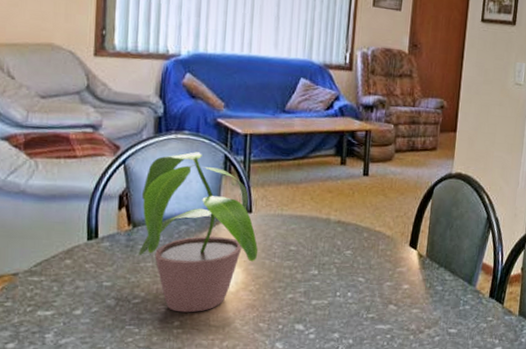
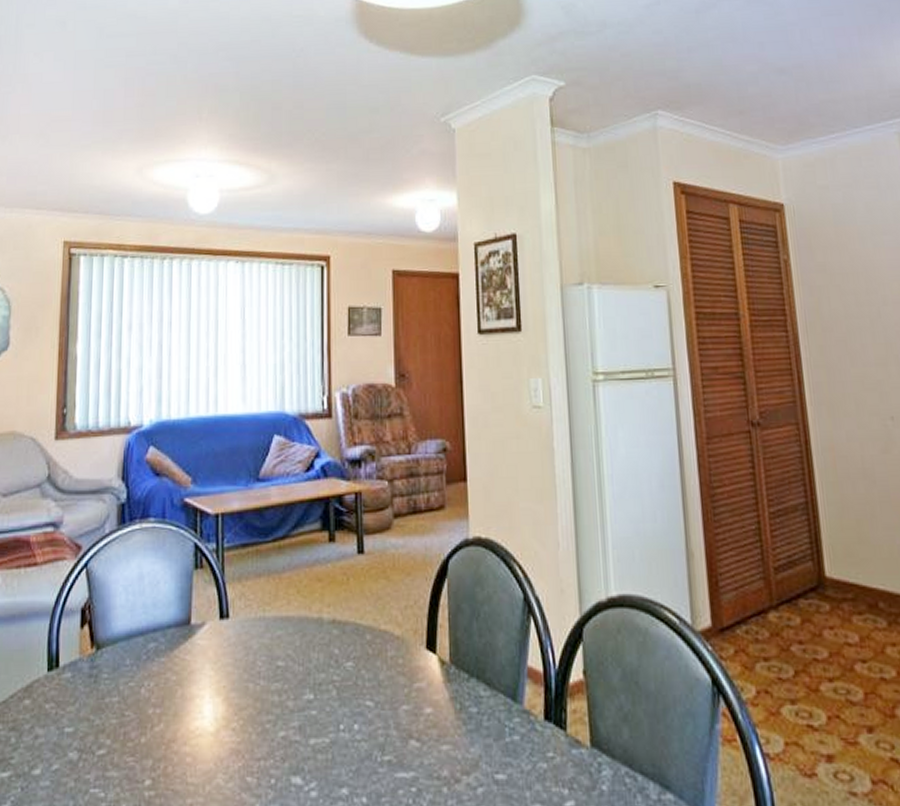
potted plant: present [138,152,259,313] -> none [102,543,240,766]

